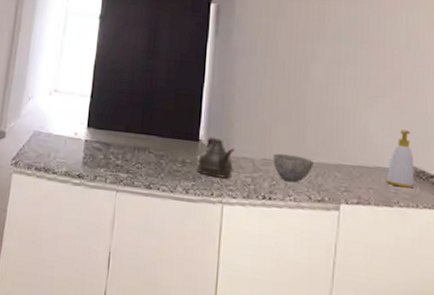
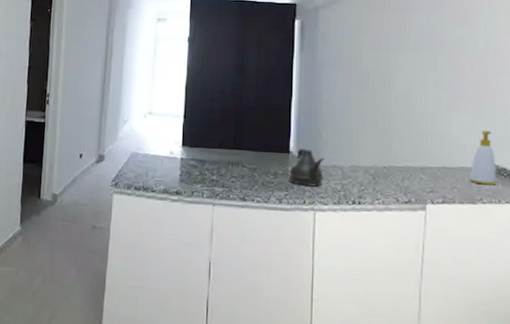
bowl: present [273,153,313,183] -> none [361,160,400,187]

